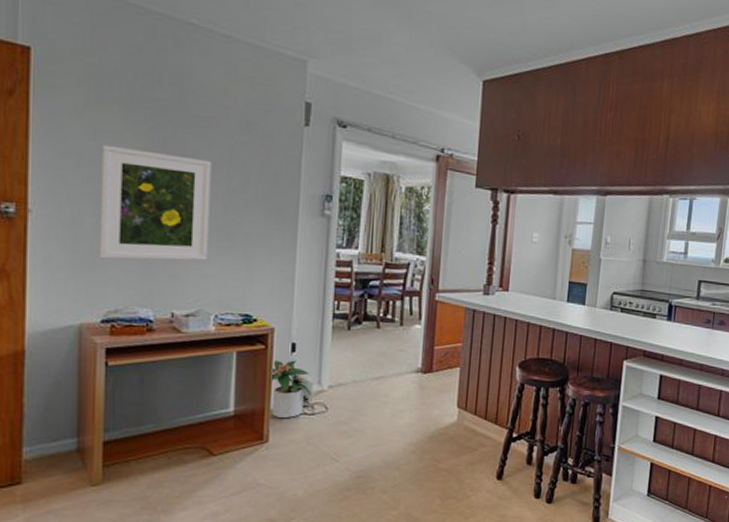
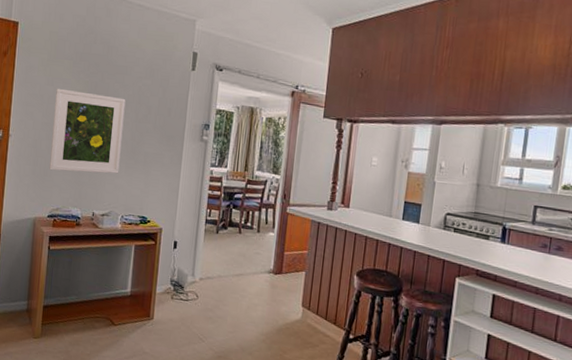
potted plant: present [269,360,311,419] -> none [156,254,187,302]

